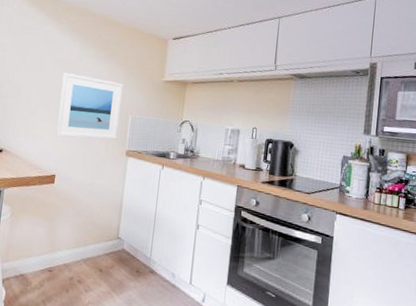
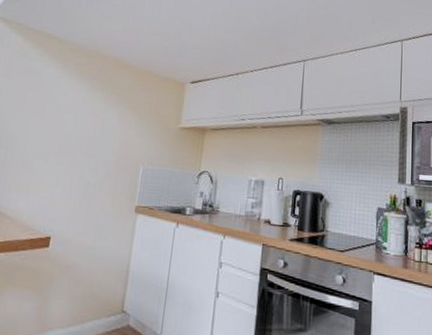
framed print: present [55,72,123,140] -> none [53,119,135,194]

